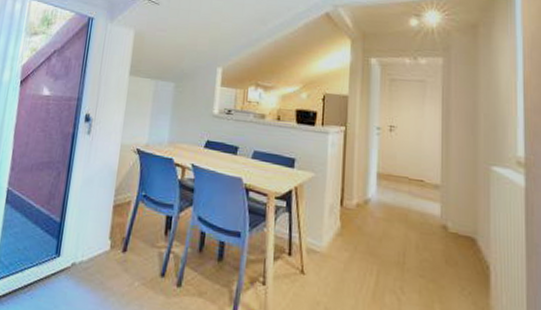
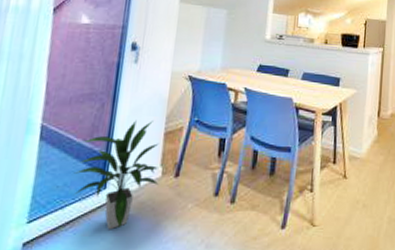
indoor plant: none [32,190,109,299] -> present [73,120,160,230]

